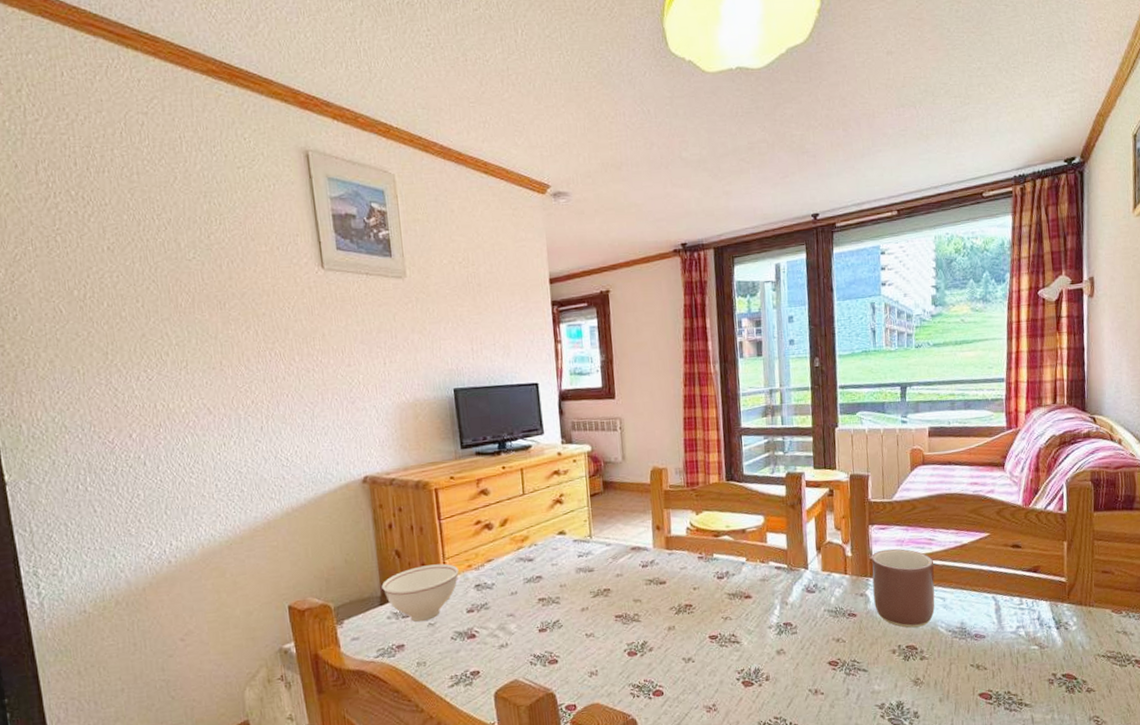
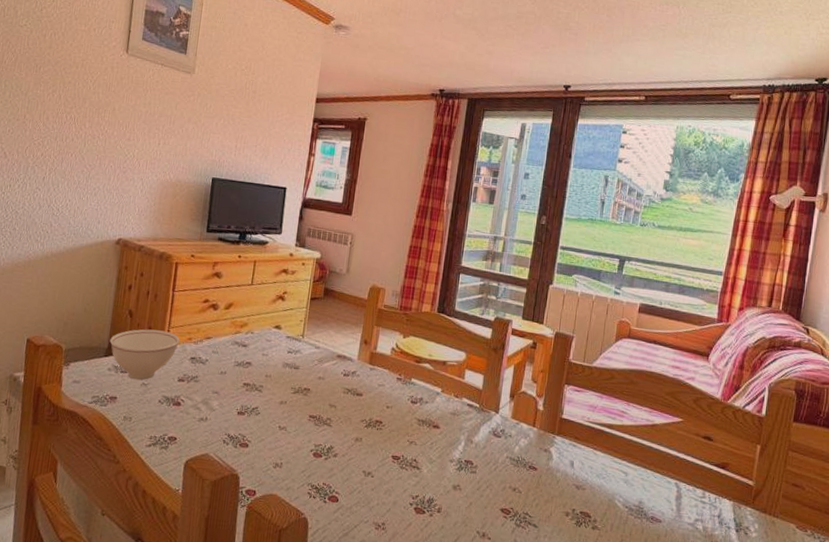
mug: present [871,548,935,628] -> none [556,411,623,496]

